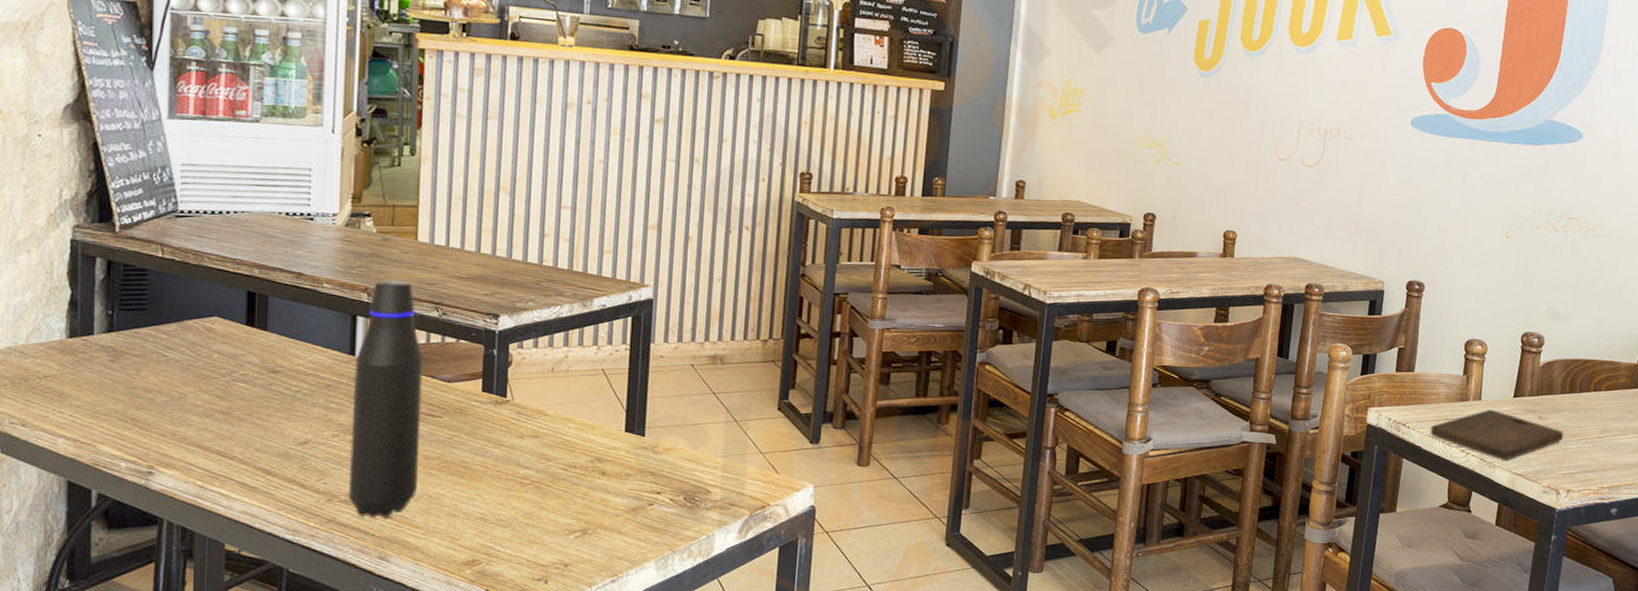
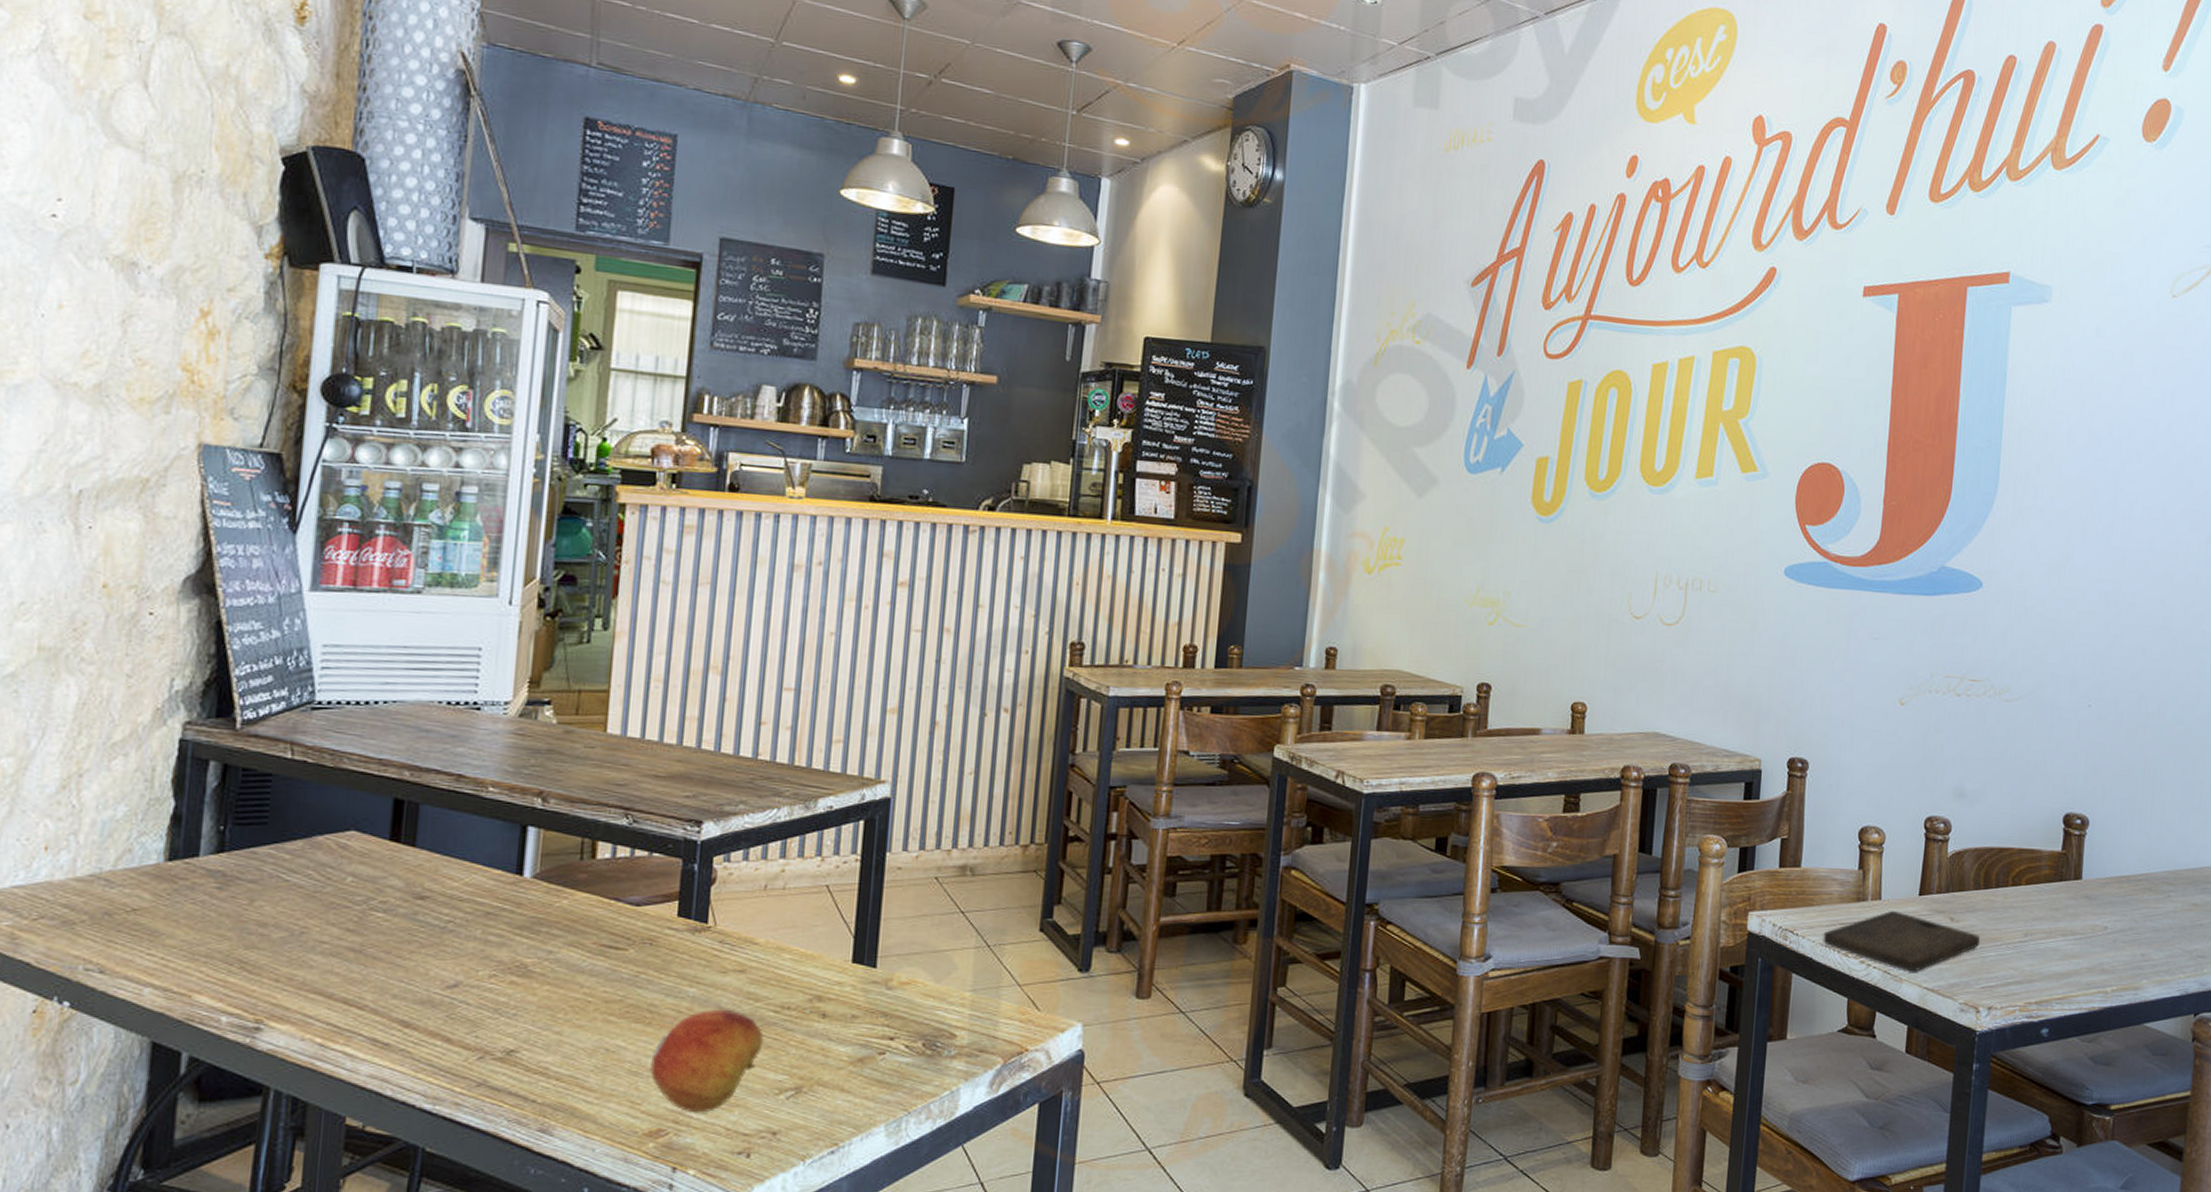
water bottle: present [349,280,425,517] -> none [506,781,609,1078]
fruit: none [465,466,555,548] -> present [650,1009,764,1113]

